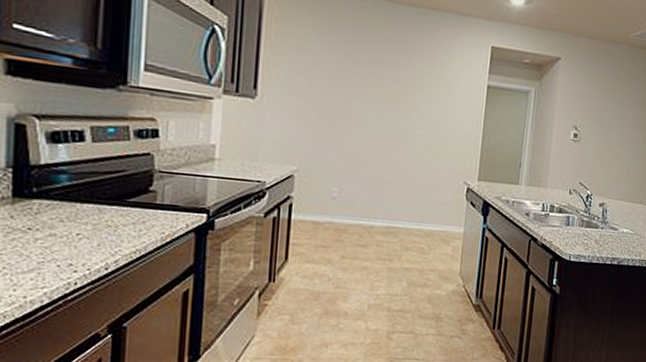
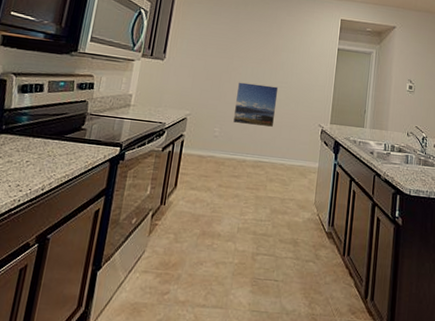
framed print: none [354,128,412,186] -> present [232,82,279,128]

